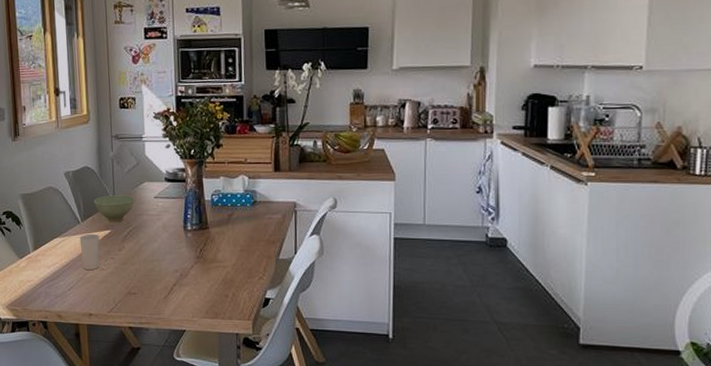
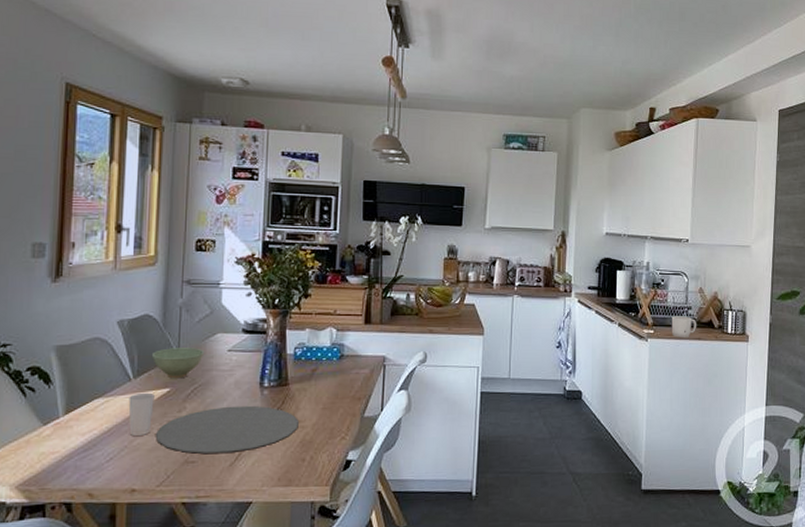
placemat: none [102,246,220,288] -> present [155,405,299,455]
mug: none [618,156,653,182] -> present [671,316,697,339]

